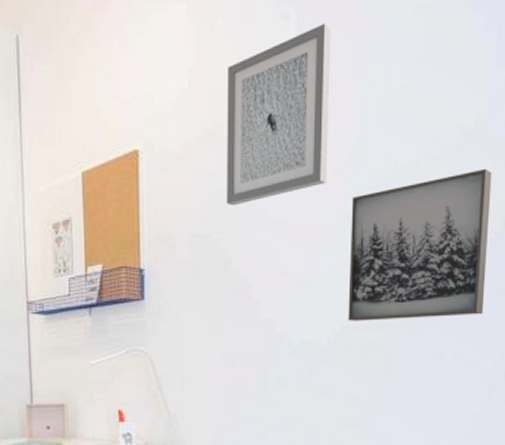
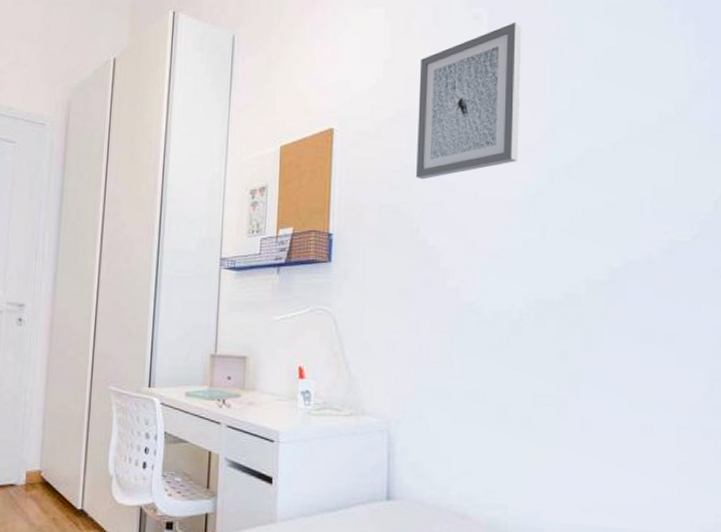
wall art: present [348,168,492,321] -> none [541,151,698,297]

